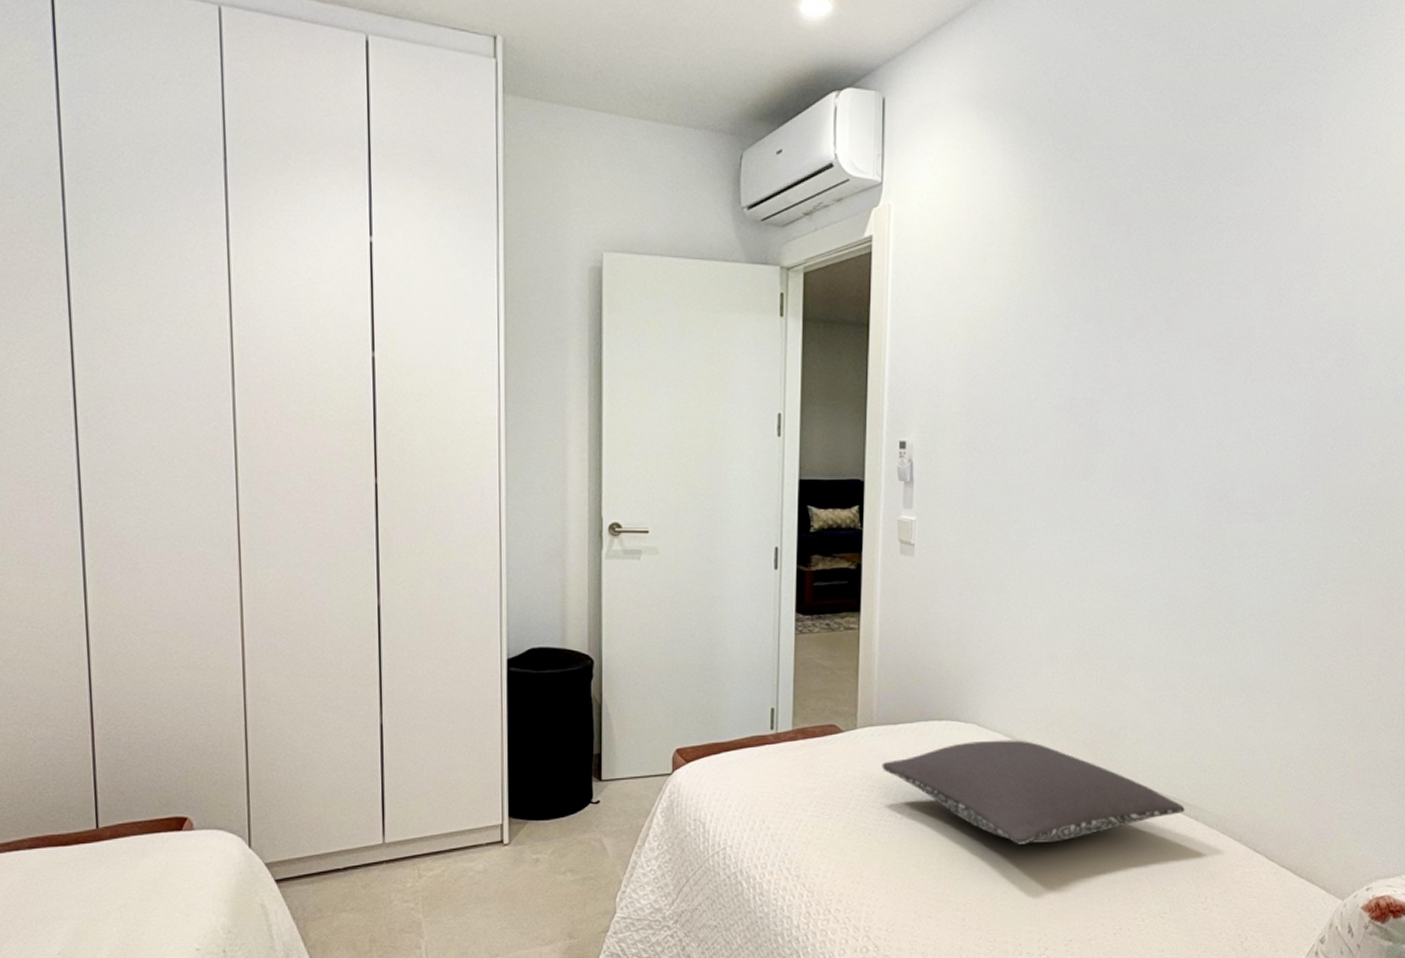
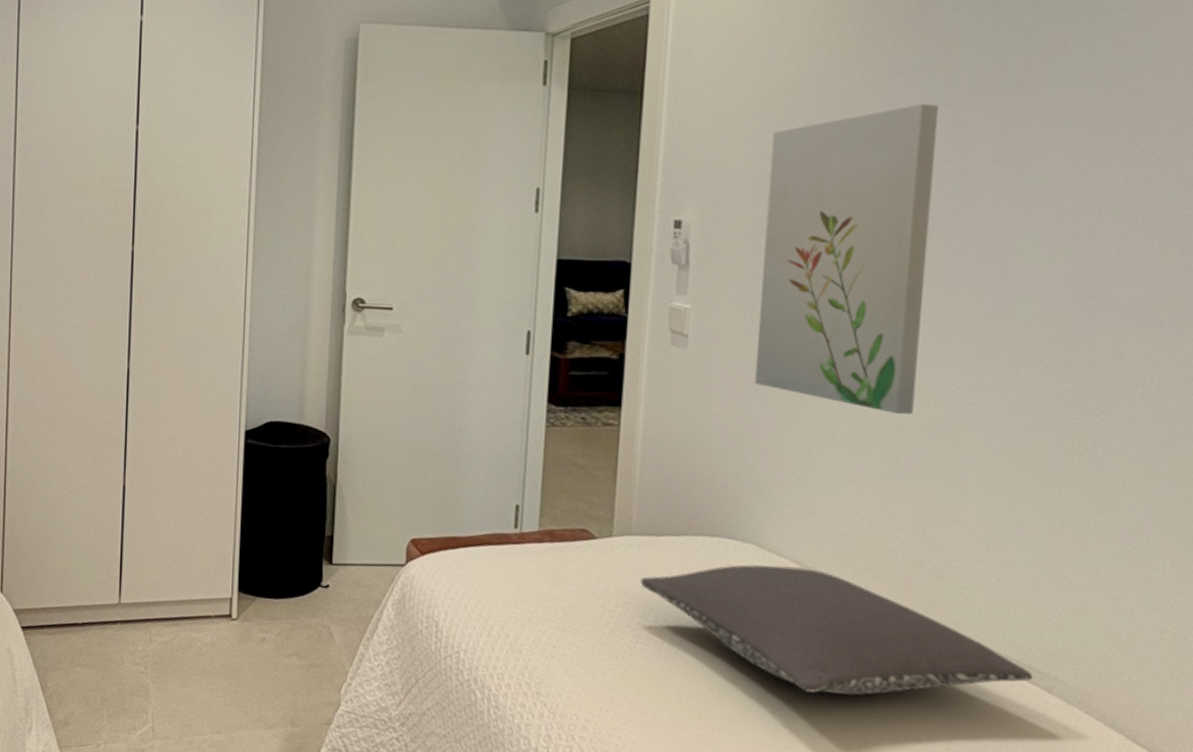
wall art: none [970,337,1107,604] -> present [754,103,938,415]

